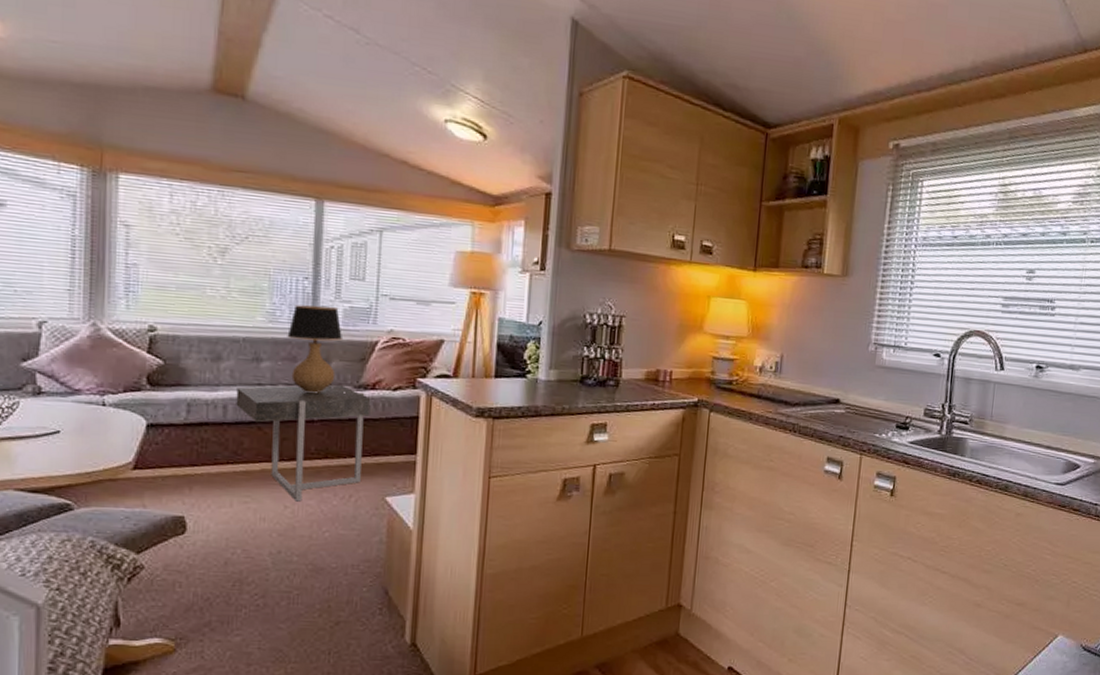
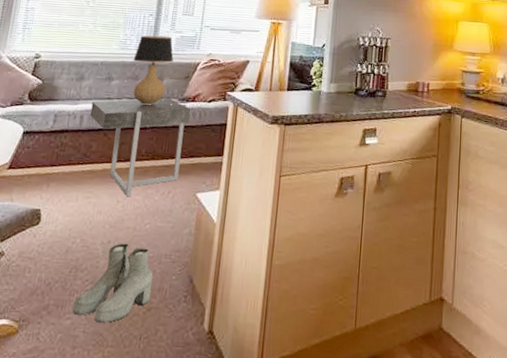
boots: none [242,553,339,640] -> present [72,243,153,324]

